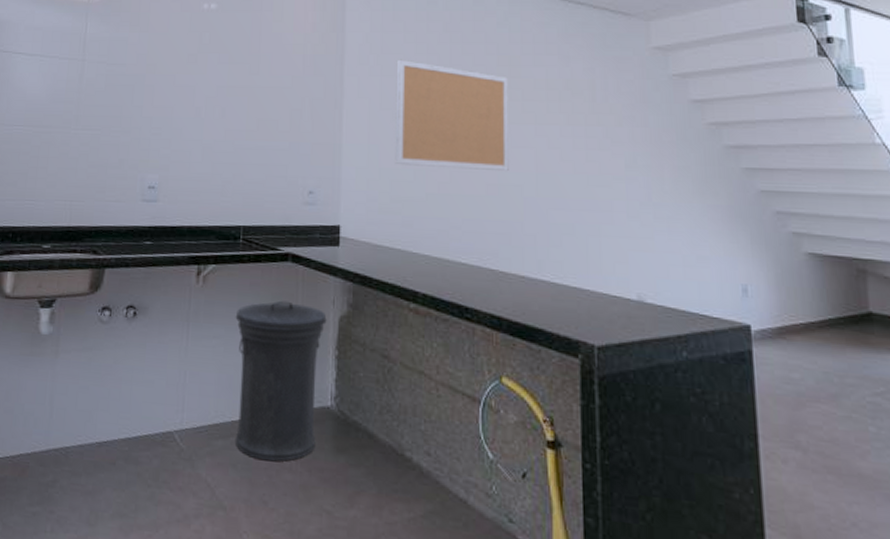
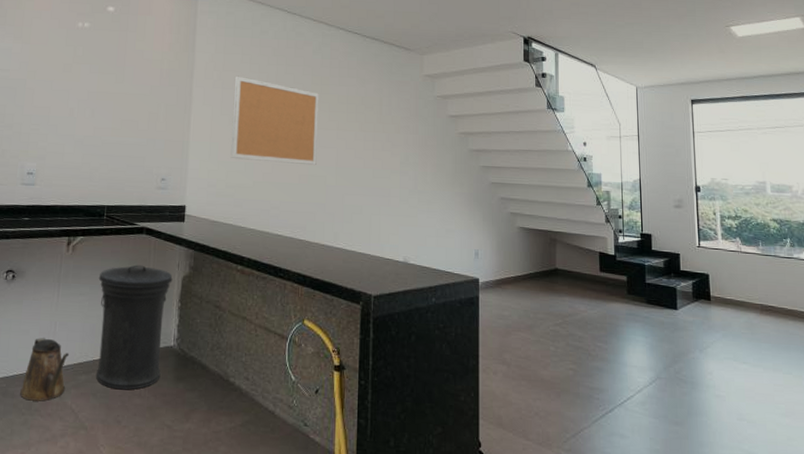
watering can: none [145,389,203,471] -> present [20,337,70,401]

